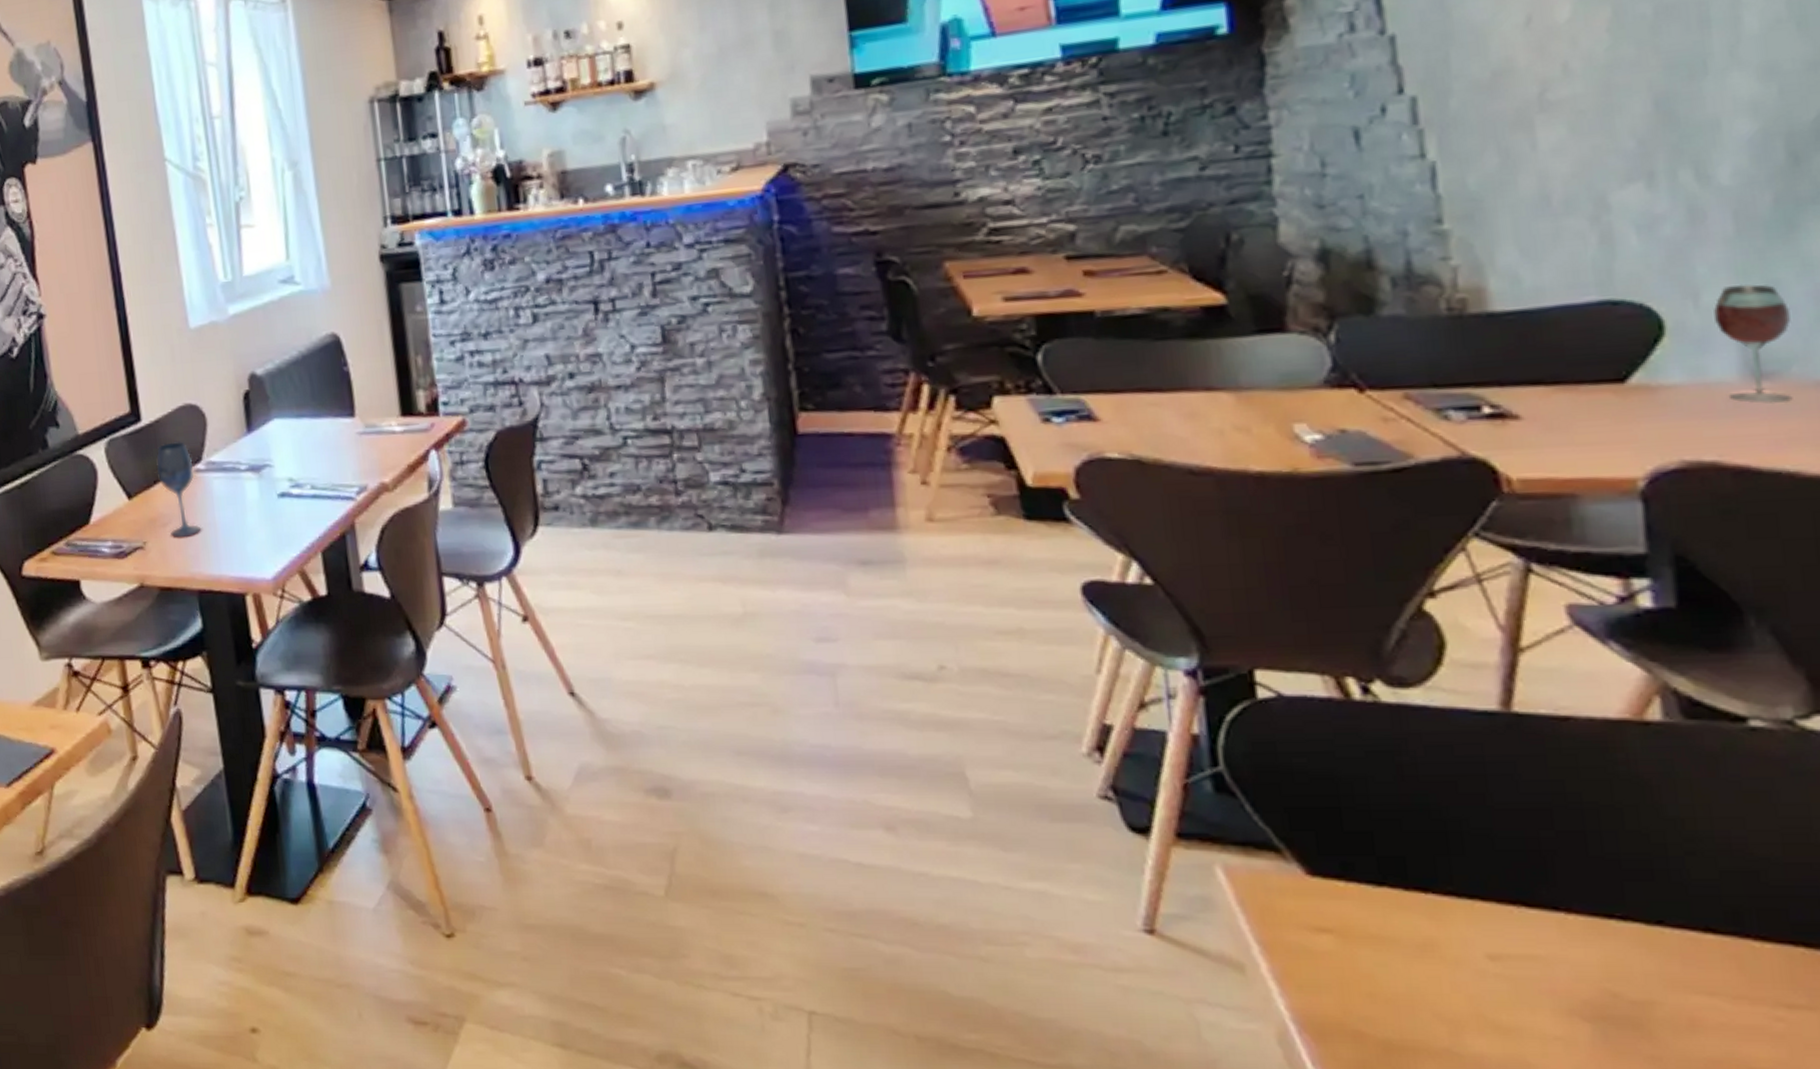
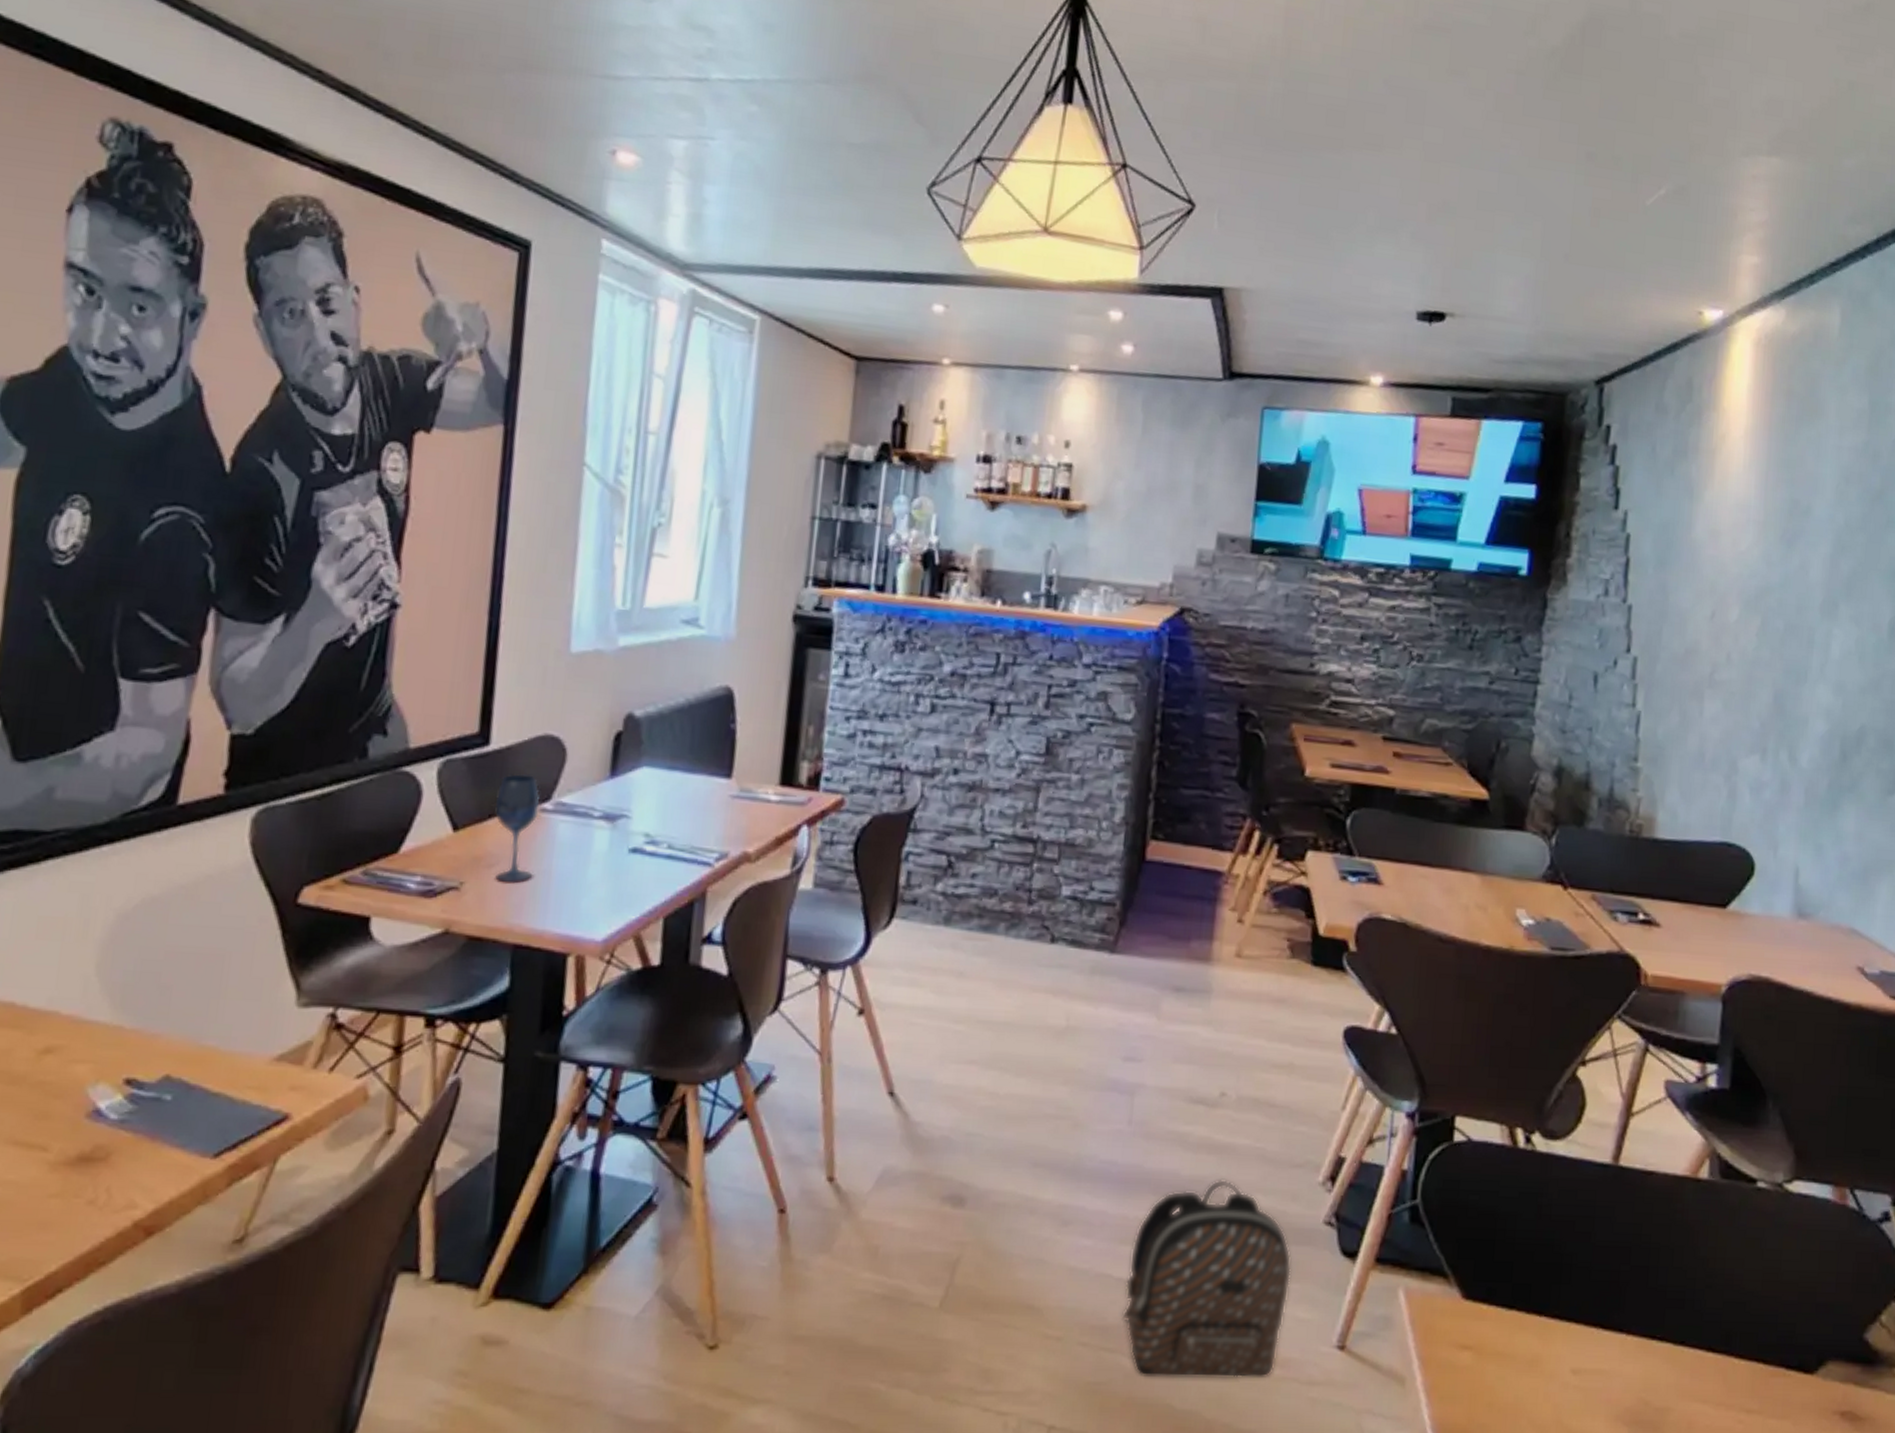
backpack: none [865,757,1069,964] -> present [1122,1180,1292,1378]
wineglass: present [1714,284,1793,404] -> none [1783,844,1825,938]

